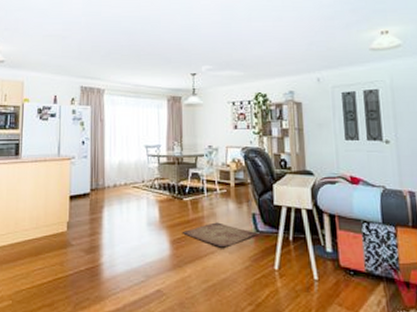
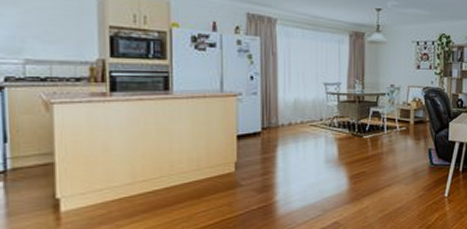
rug: present [182,222,257,248] -> none [360,157,431,181]

